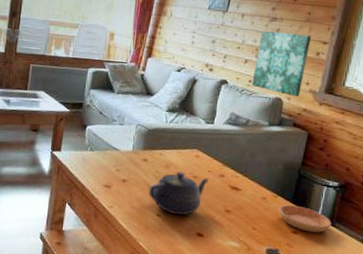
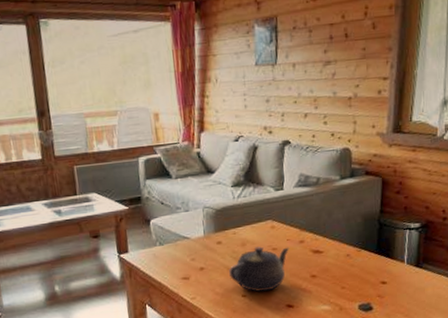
wall art: present [252,30,312,97] -> none [315,74,371,144]
saucer: present [278,204,331,233] -> none [364,255,418,279]

